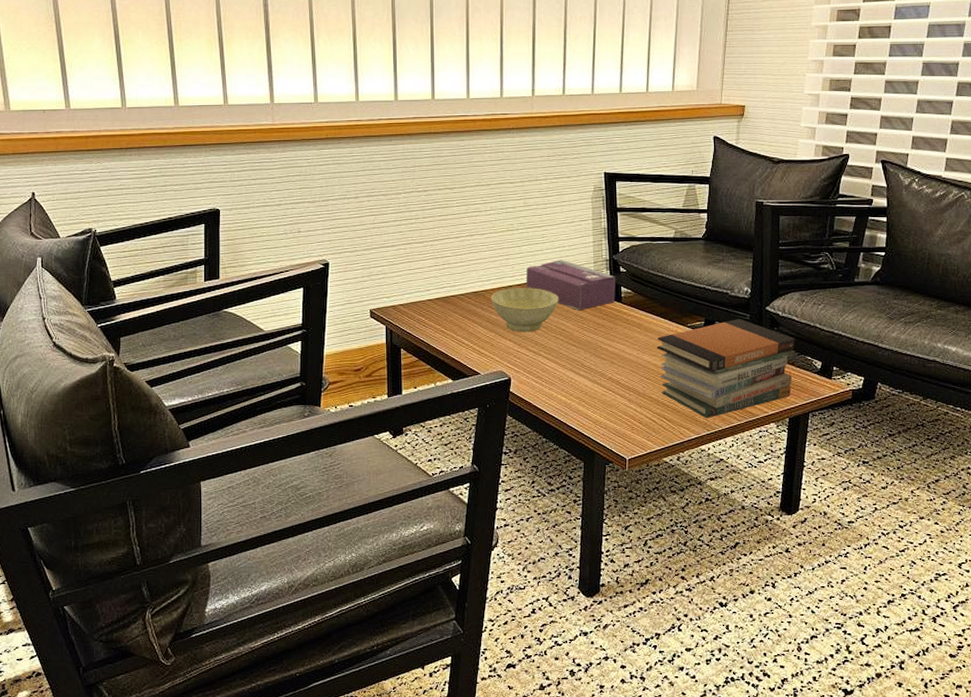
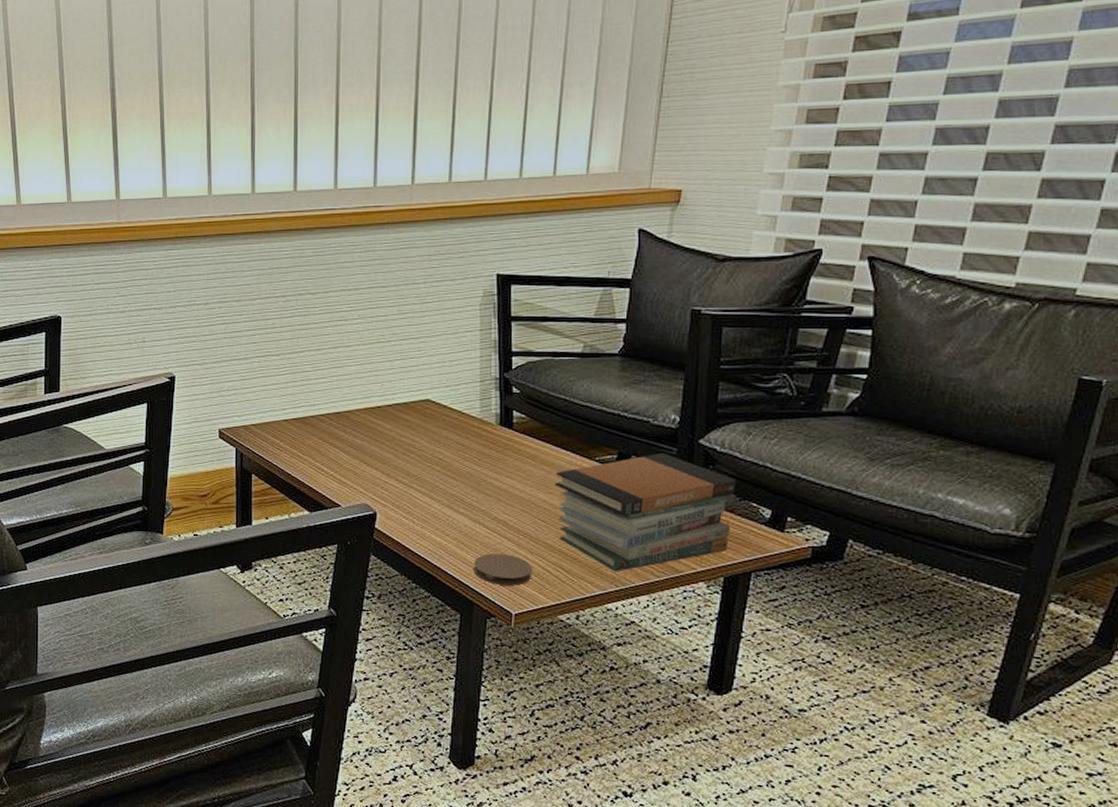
bowl: present [490,288,559,332] -> none [355,409,436,461]
tissue box: present [525,260,616,311] -> none [397,378,507,438]
coaster: none [593,409,642,435] -> present [474,553,533,586]

